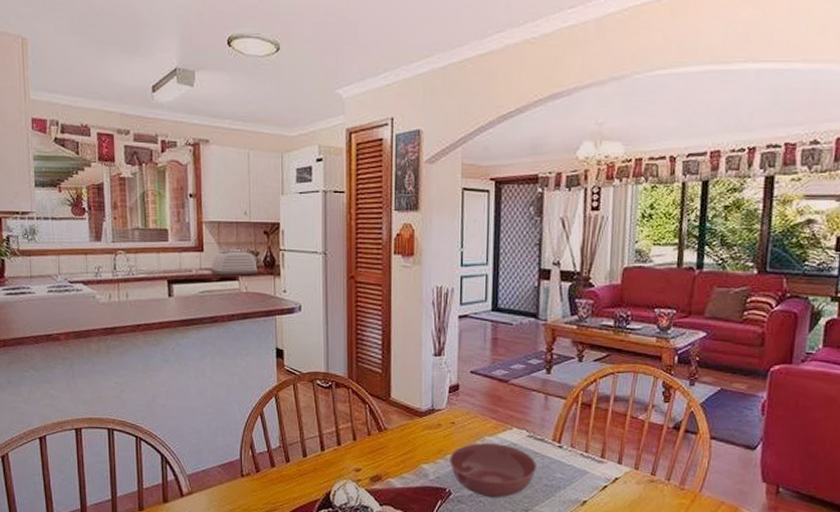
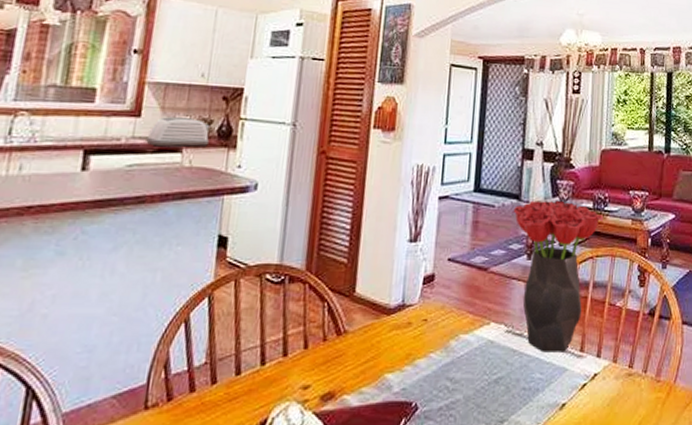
bowl: present [449,443,536,498] -> none [418,343,514,410]
bouquet: none [530,318,626,457] -> present [512,200,604,353]

